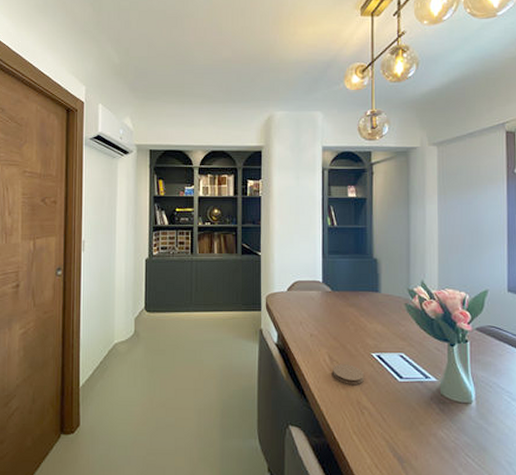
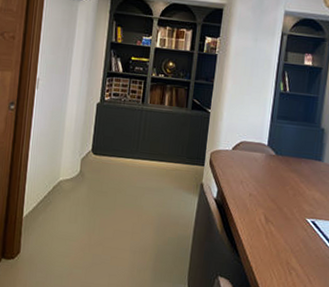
coaster: present [333,364,364,384] -> none [266,225,297,246]

